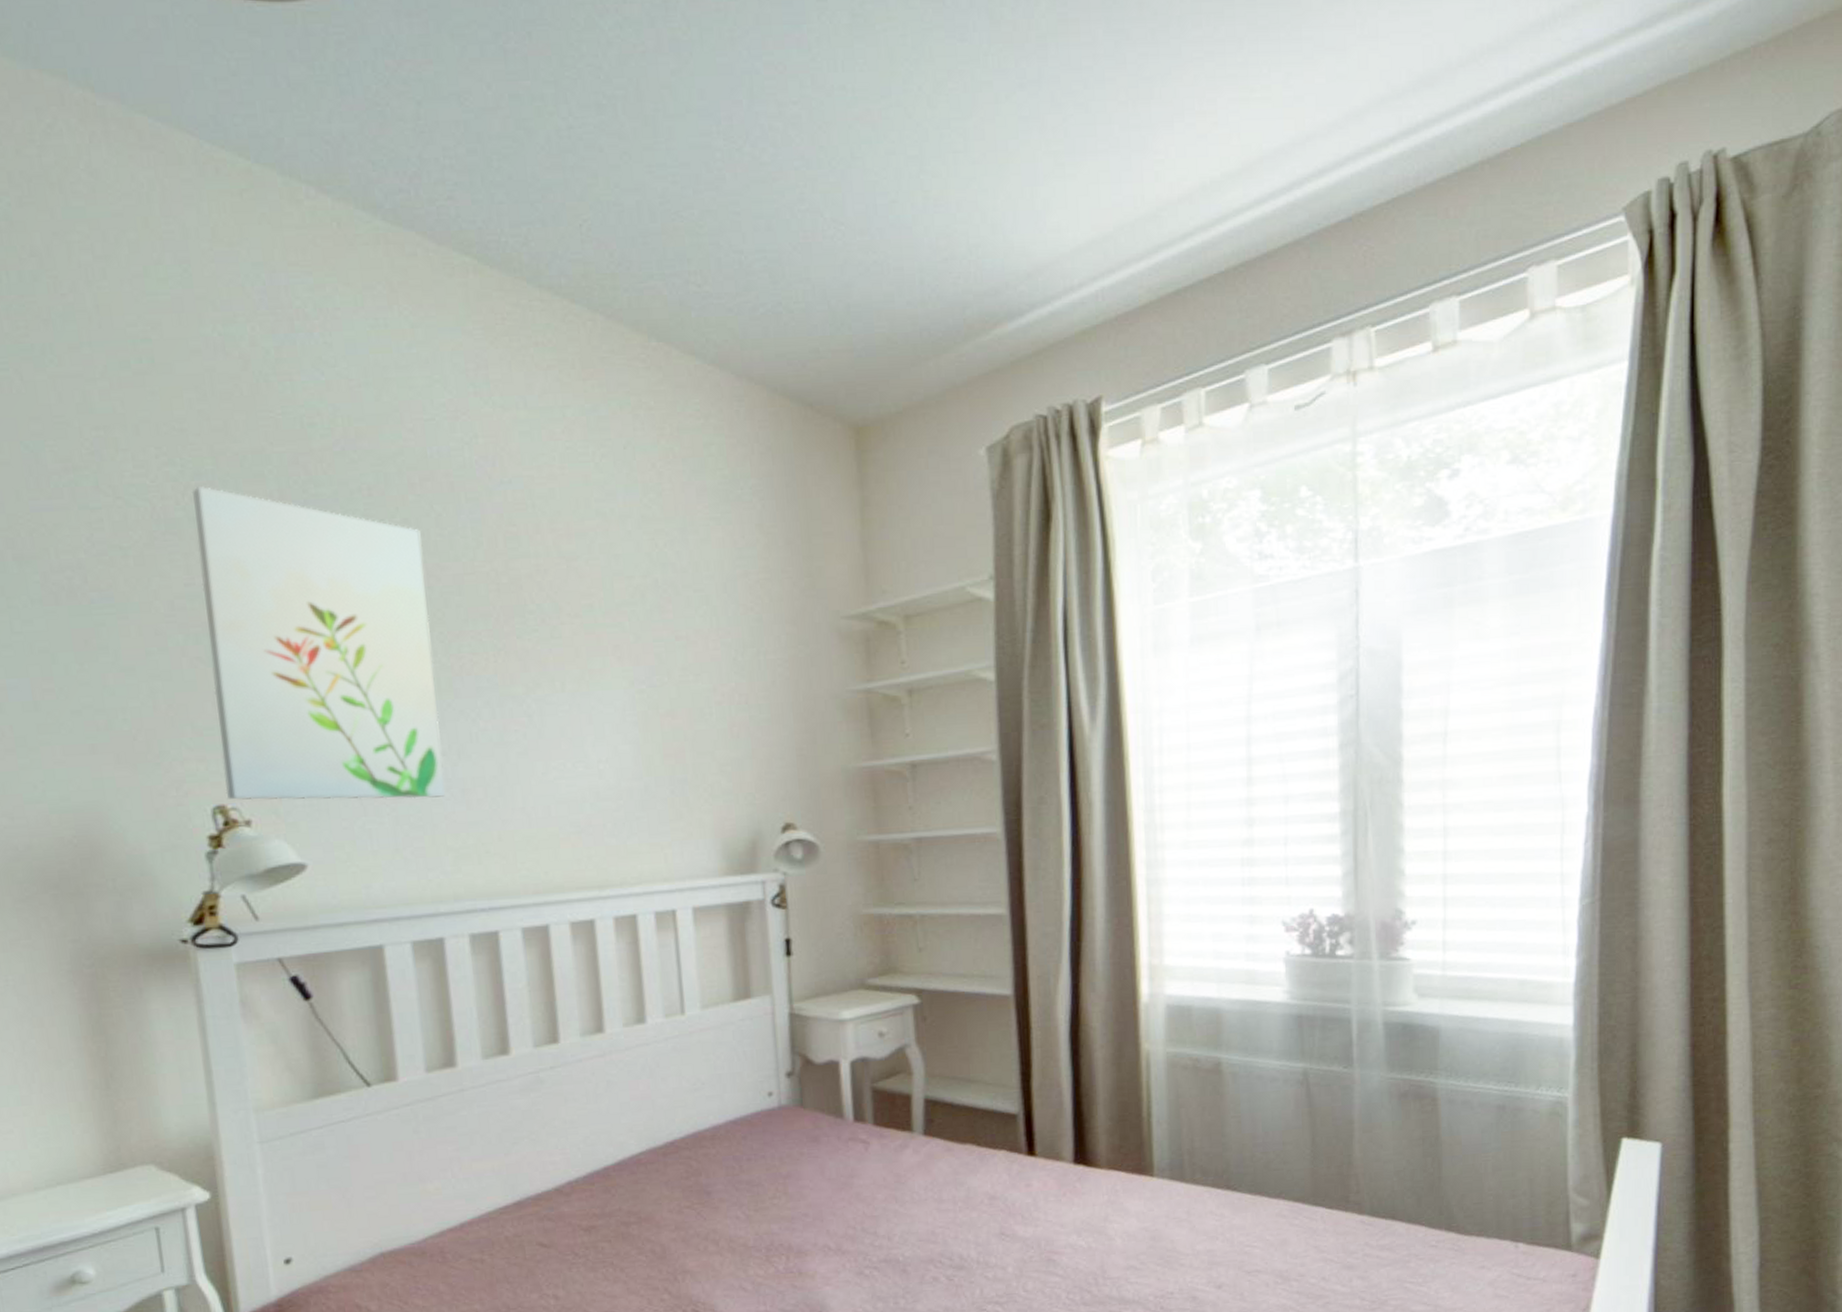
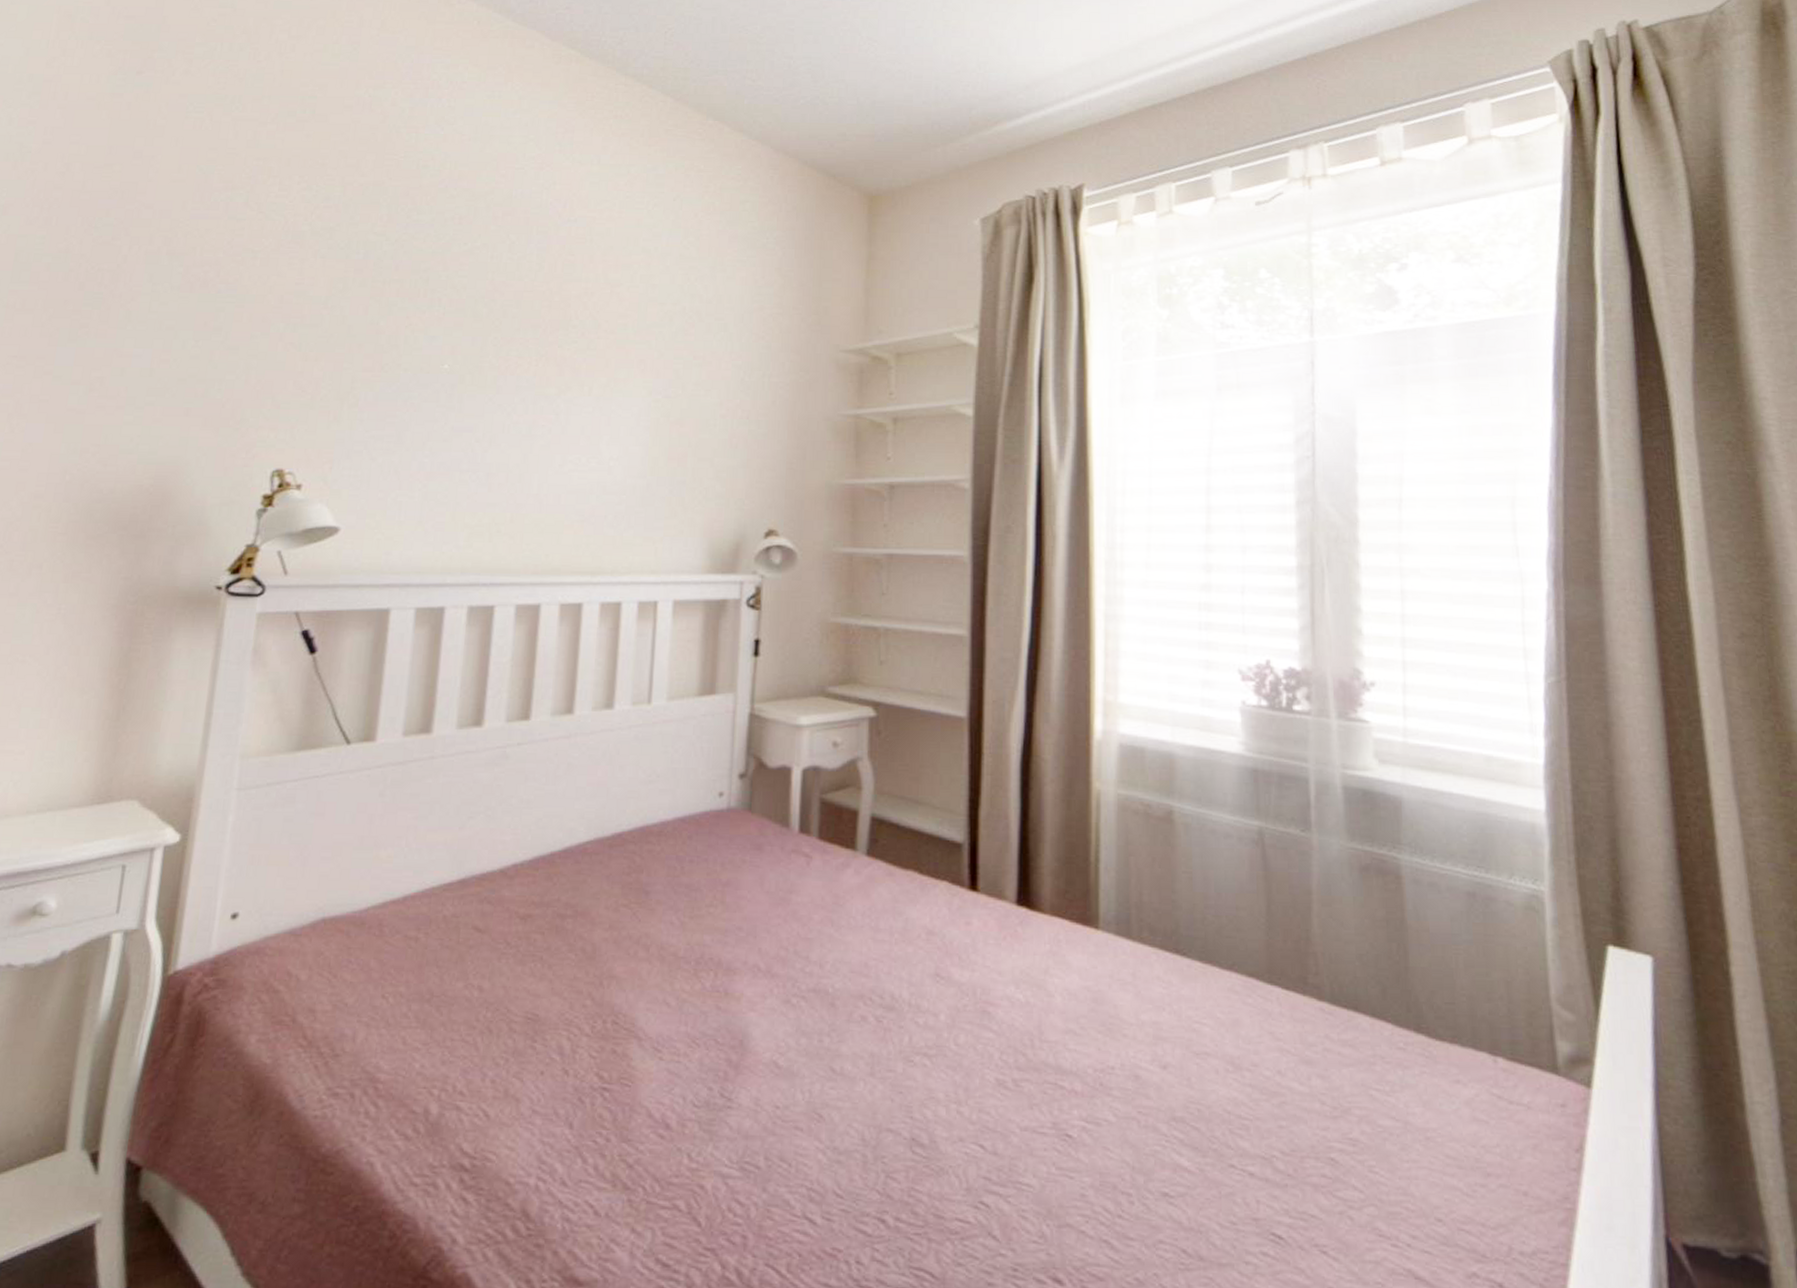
wall art: present [191,487,445,800] -> none [286,208,495,478]

